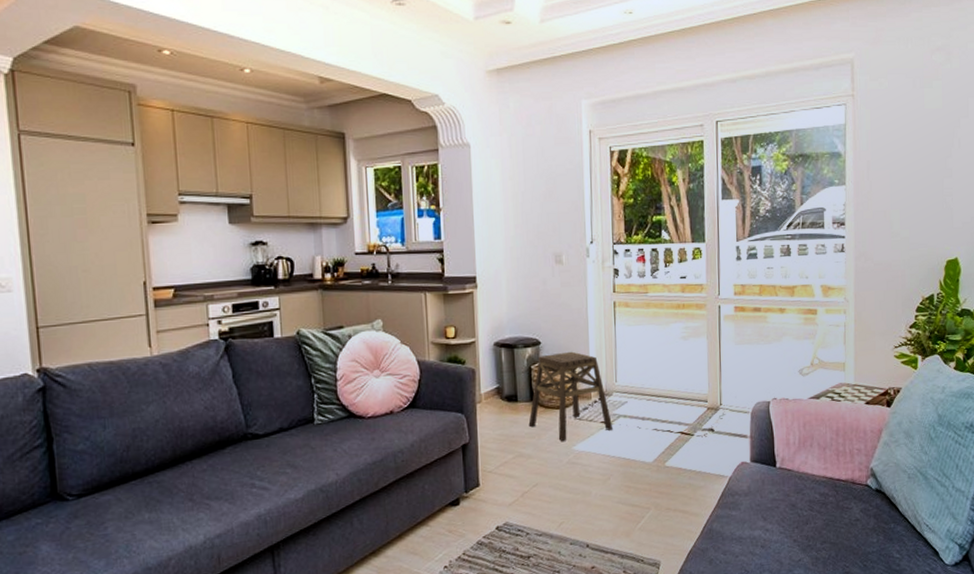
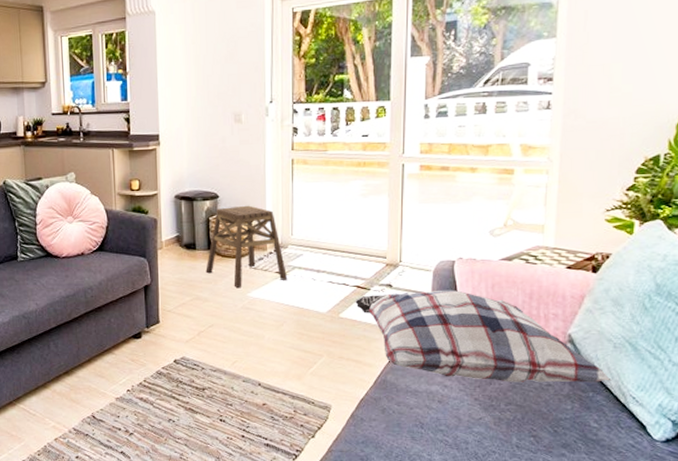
cushion: none [680,430,908,521] -> present [355,289,612,383]

